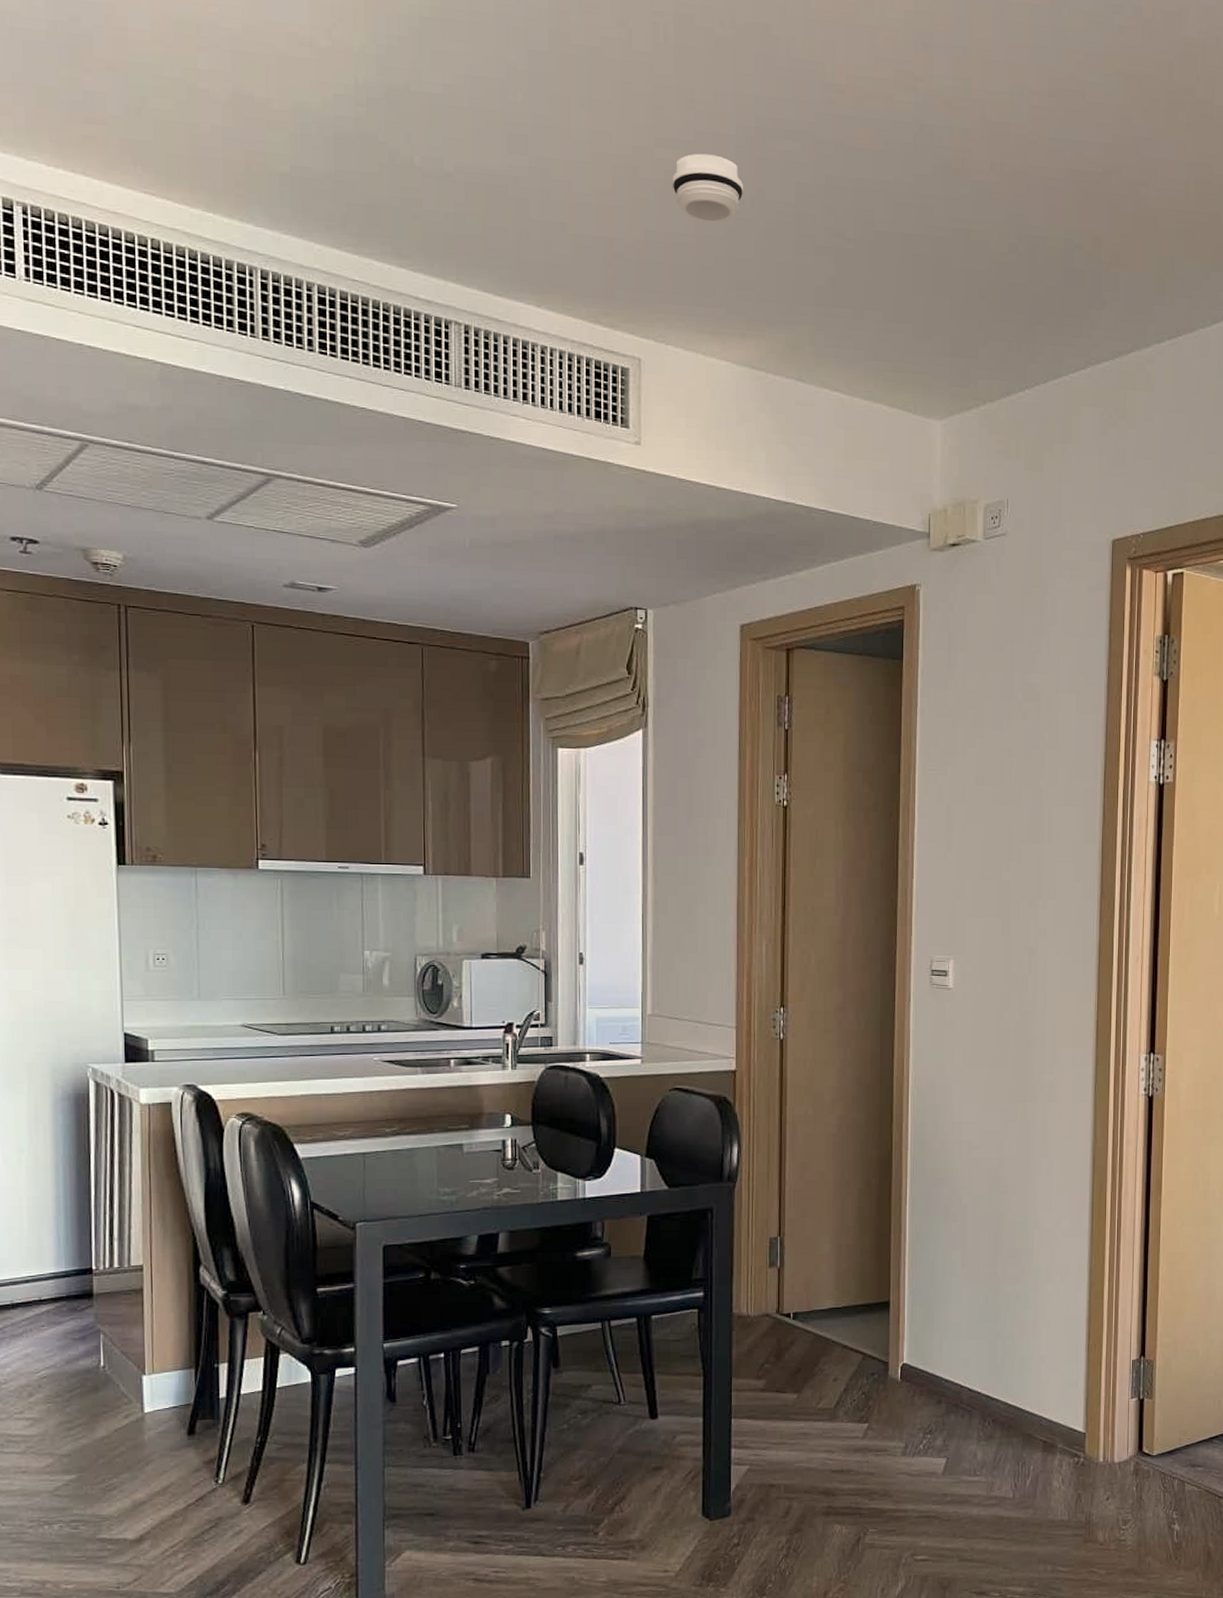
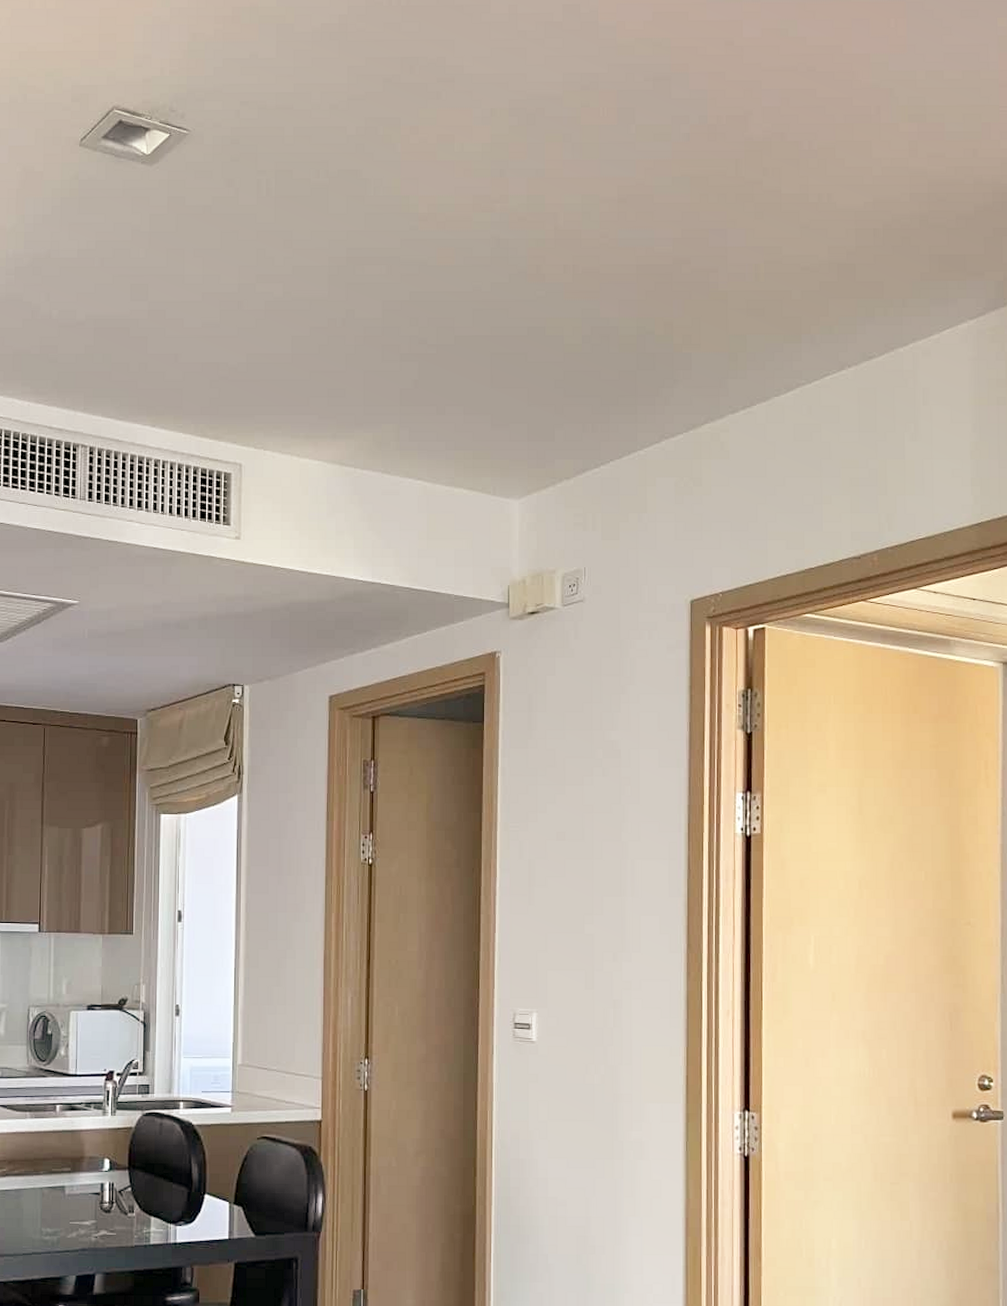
smoke detector: present [672,153,744,222] -> none [271,284,336,341]

